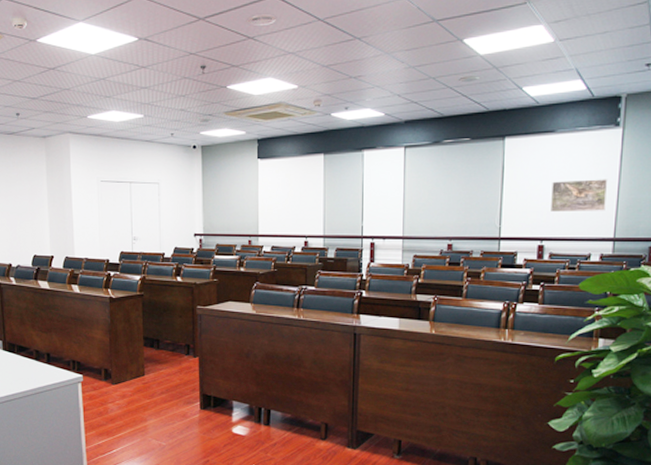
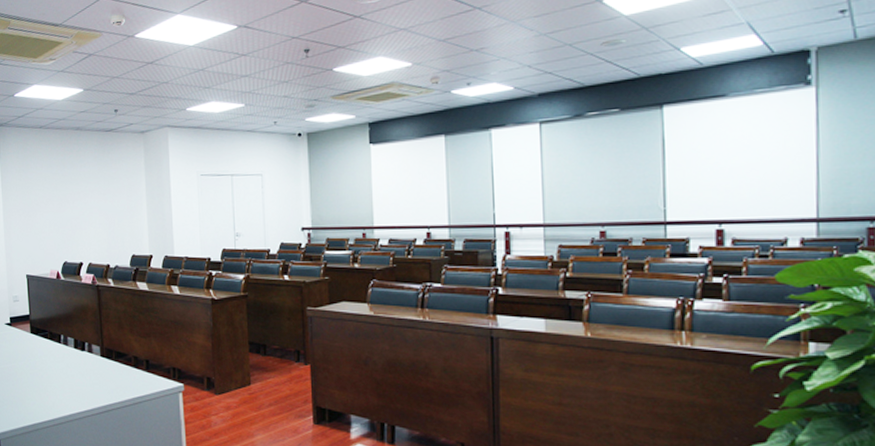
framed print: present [549,179,608,212] -> none [727,147,803,189]

